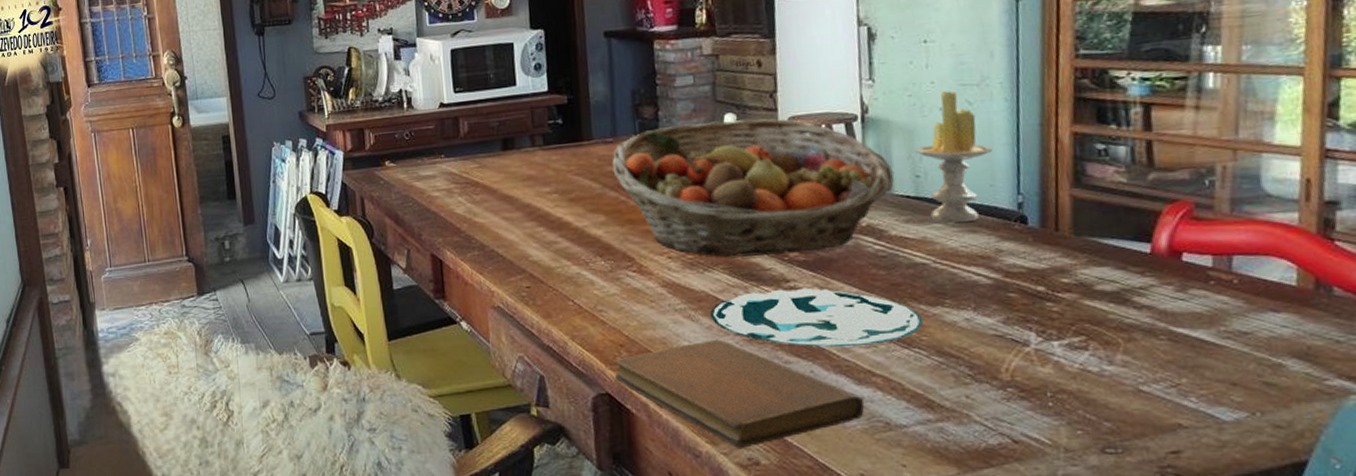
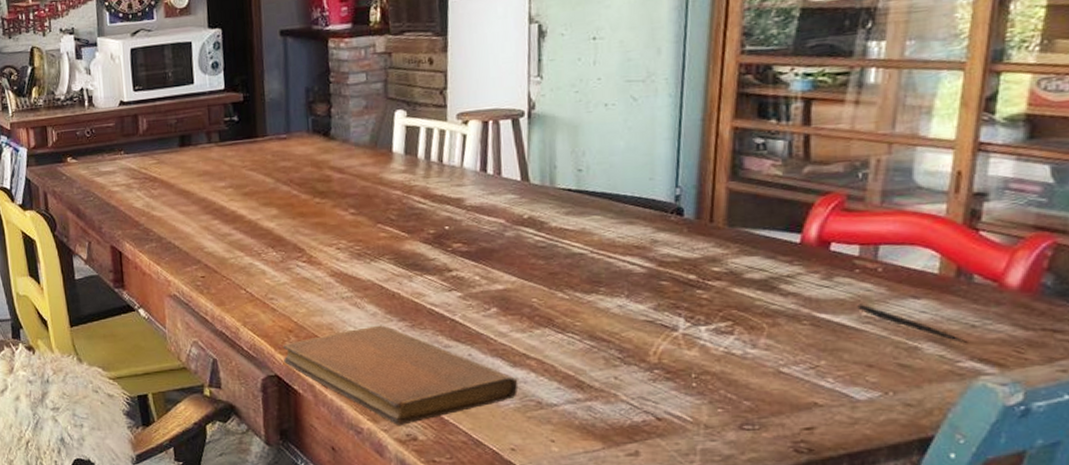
fruit basket: present [612,118,894,257] -> none [285,114,557,248]
plate: present [710,287,923,347] -> none [375,276,578,332]
candle: present [916,90,993,222] -> none [579,86,655,214]
pen: none [1215,317,1334,361] -> present [857,304,968,344]

